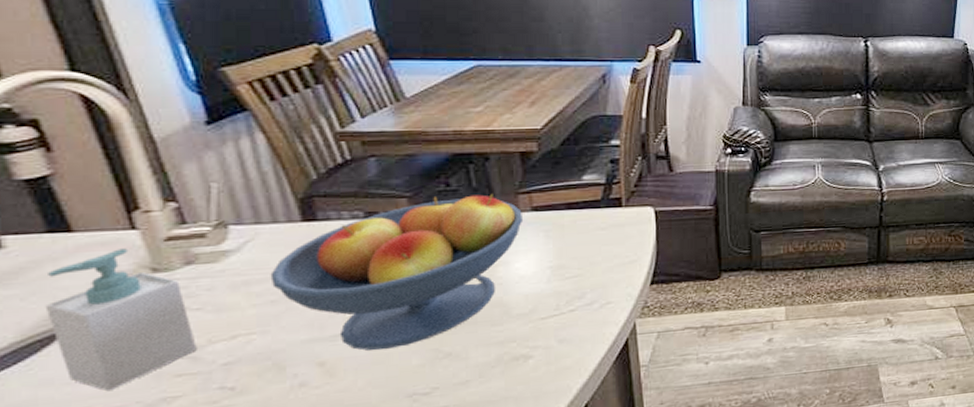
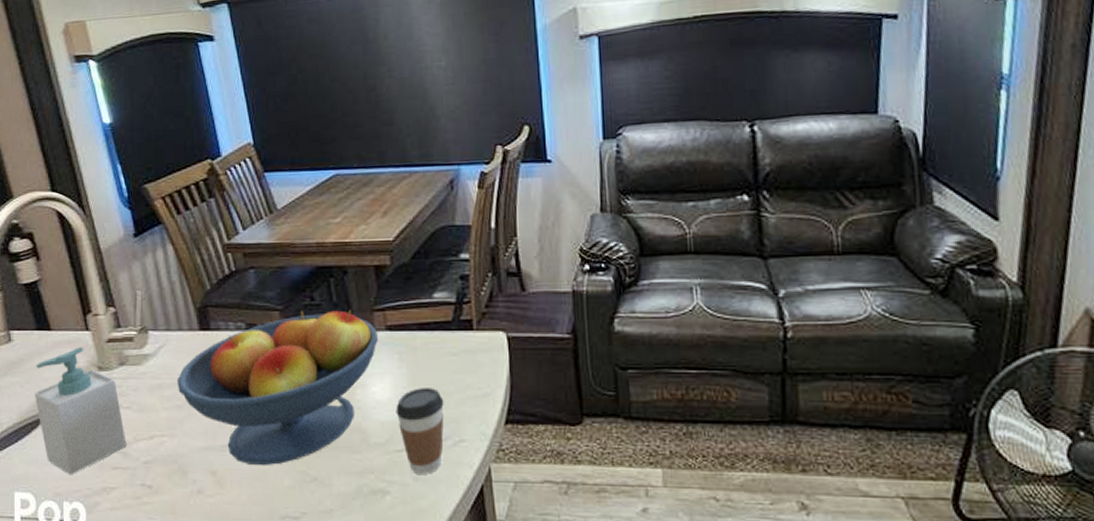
coffee cup: none [541,259,591,337] -> present [396,388,444,474]

